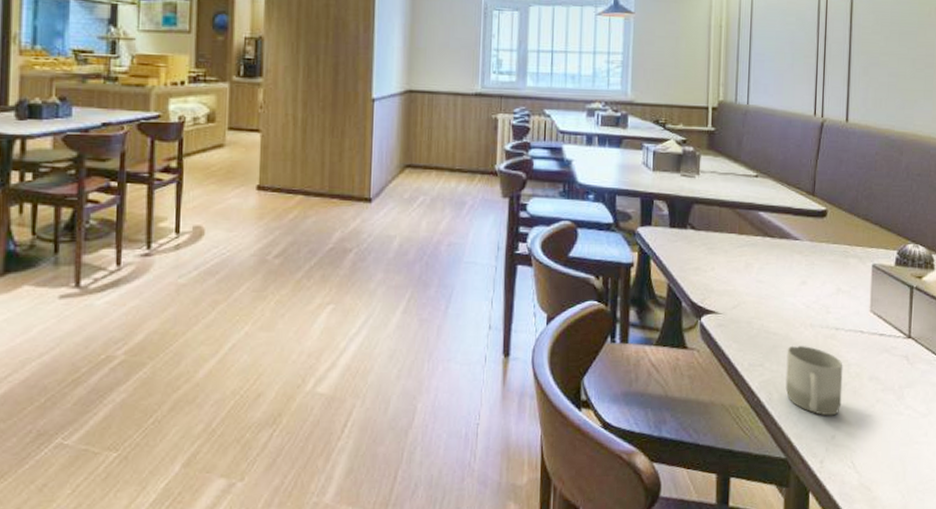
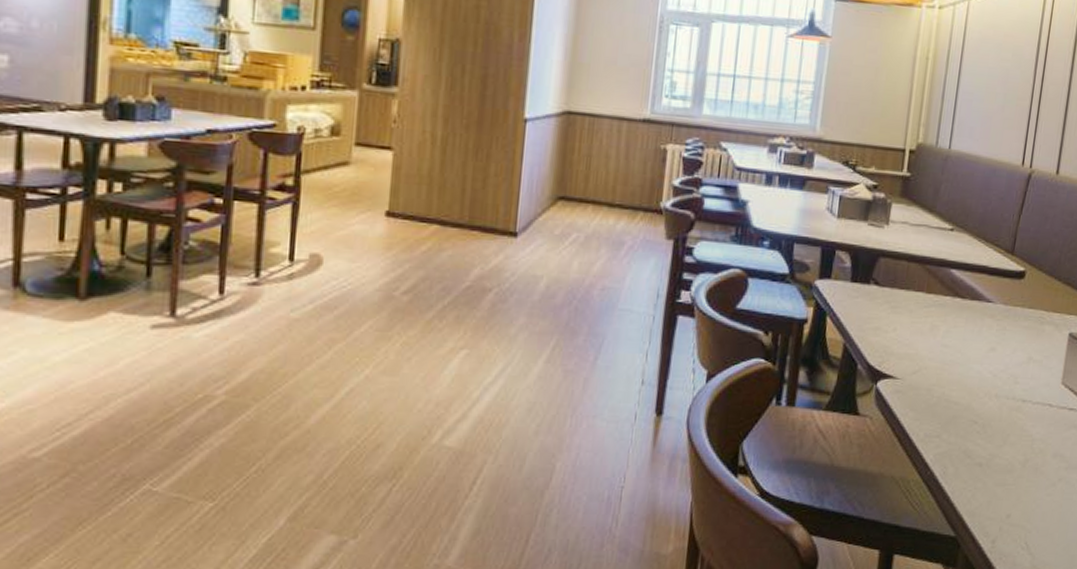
cup: present [785,345,843,416] -> none [962,416,1027,494]

